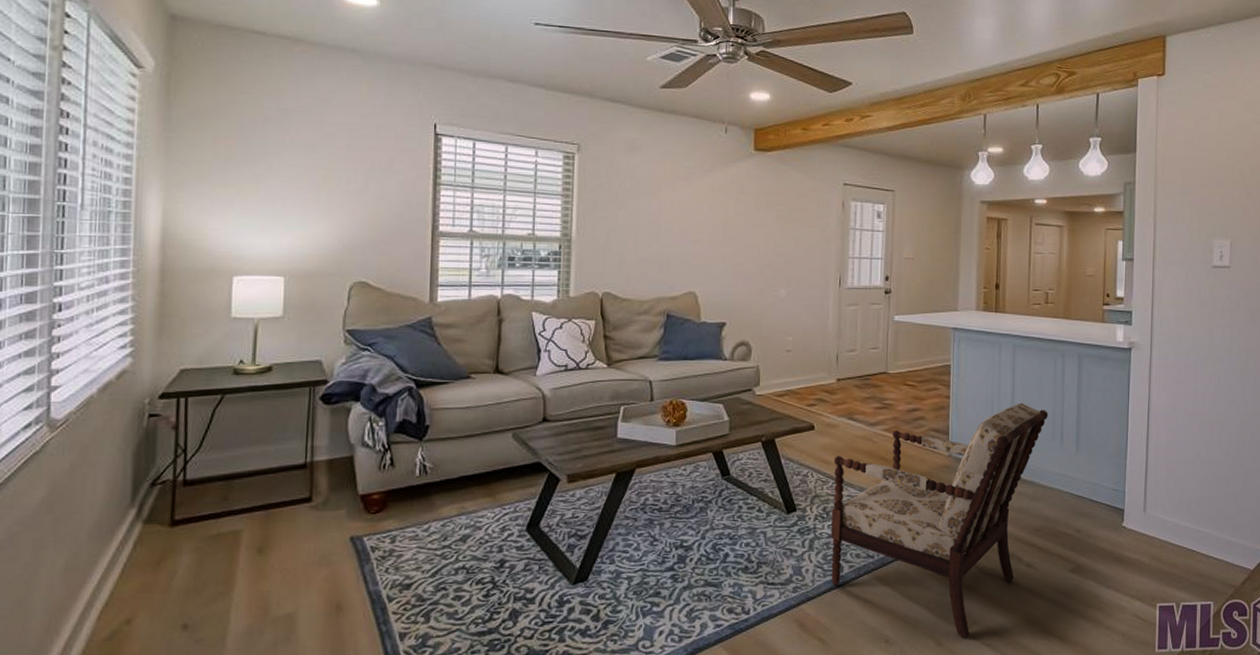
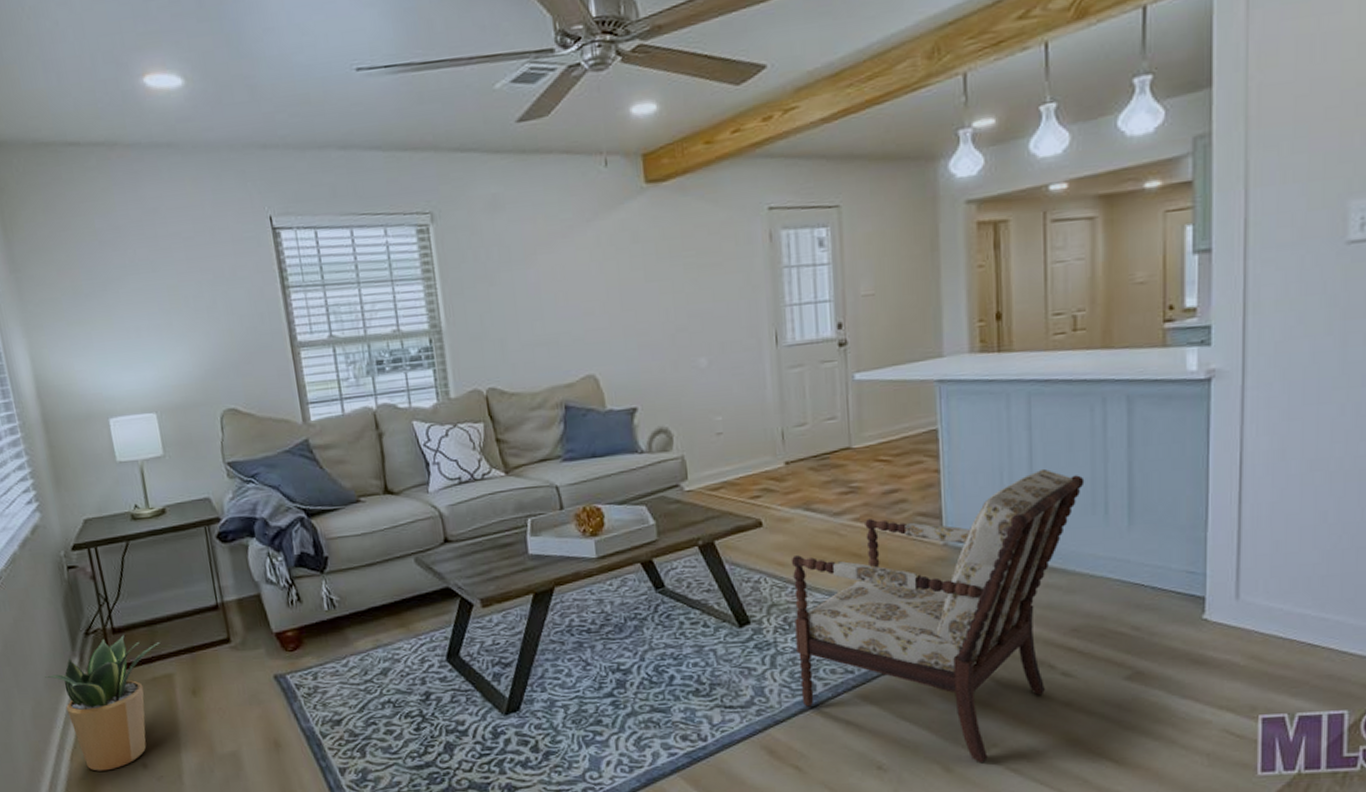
potted plant: none [91,488,236,632] -> present [45,635,162,771]

